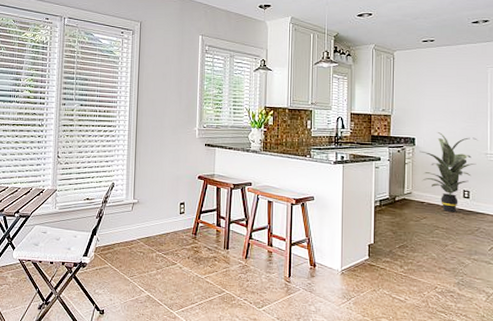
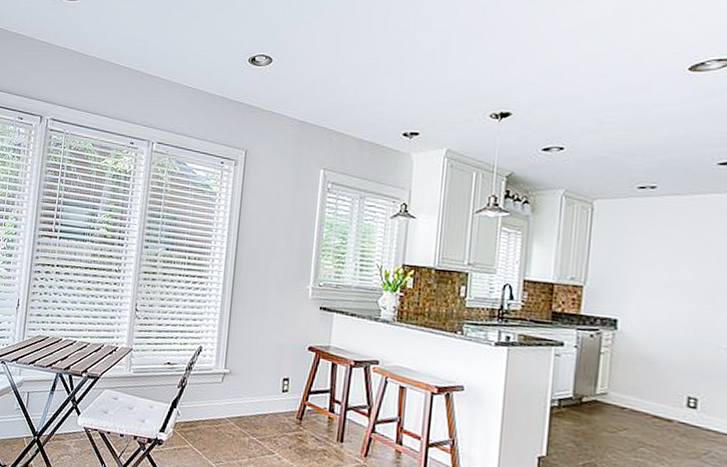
indoor plant: present [419,132,478,212] -> none [623,314,716,426]

